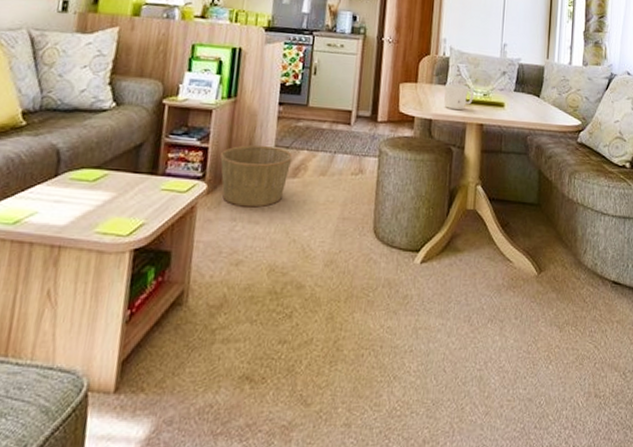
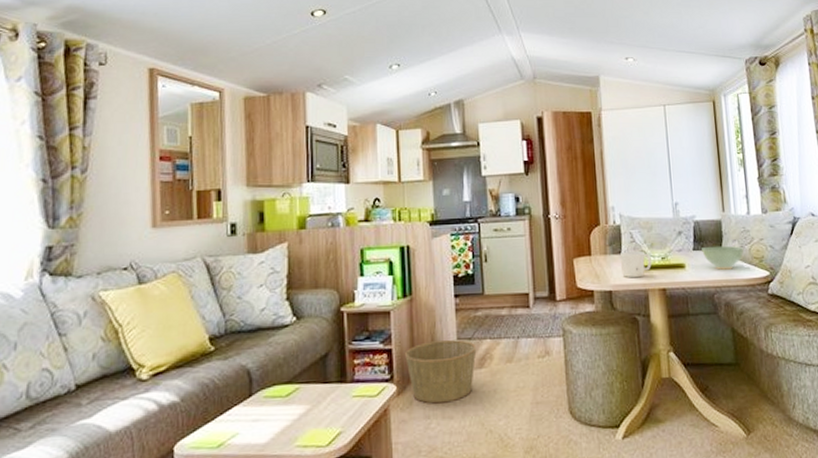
bowl: none [522,89,562,114] -> present [702,245,745,270]

